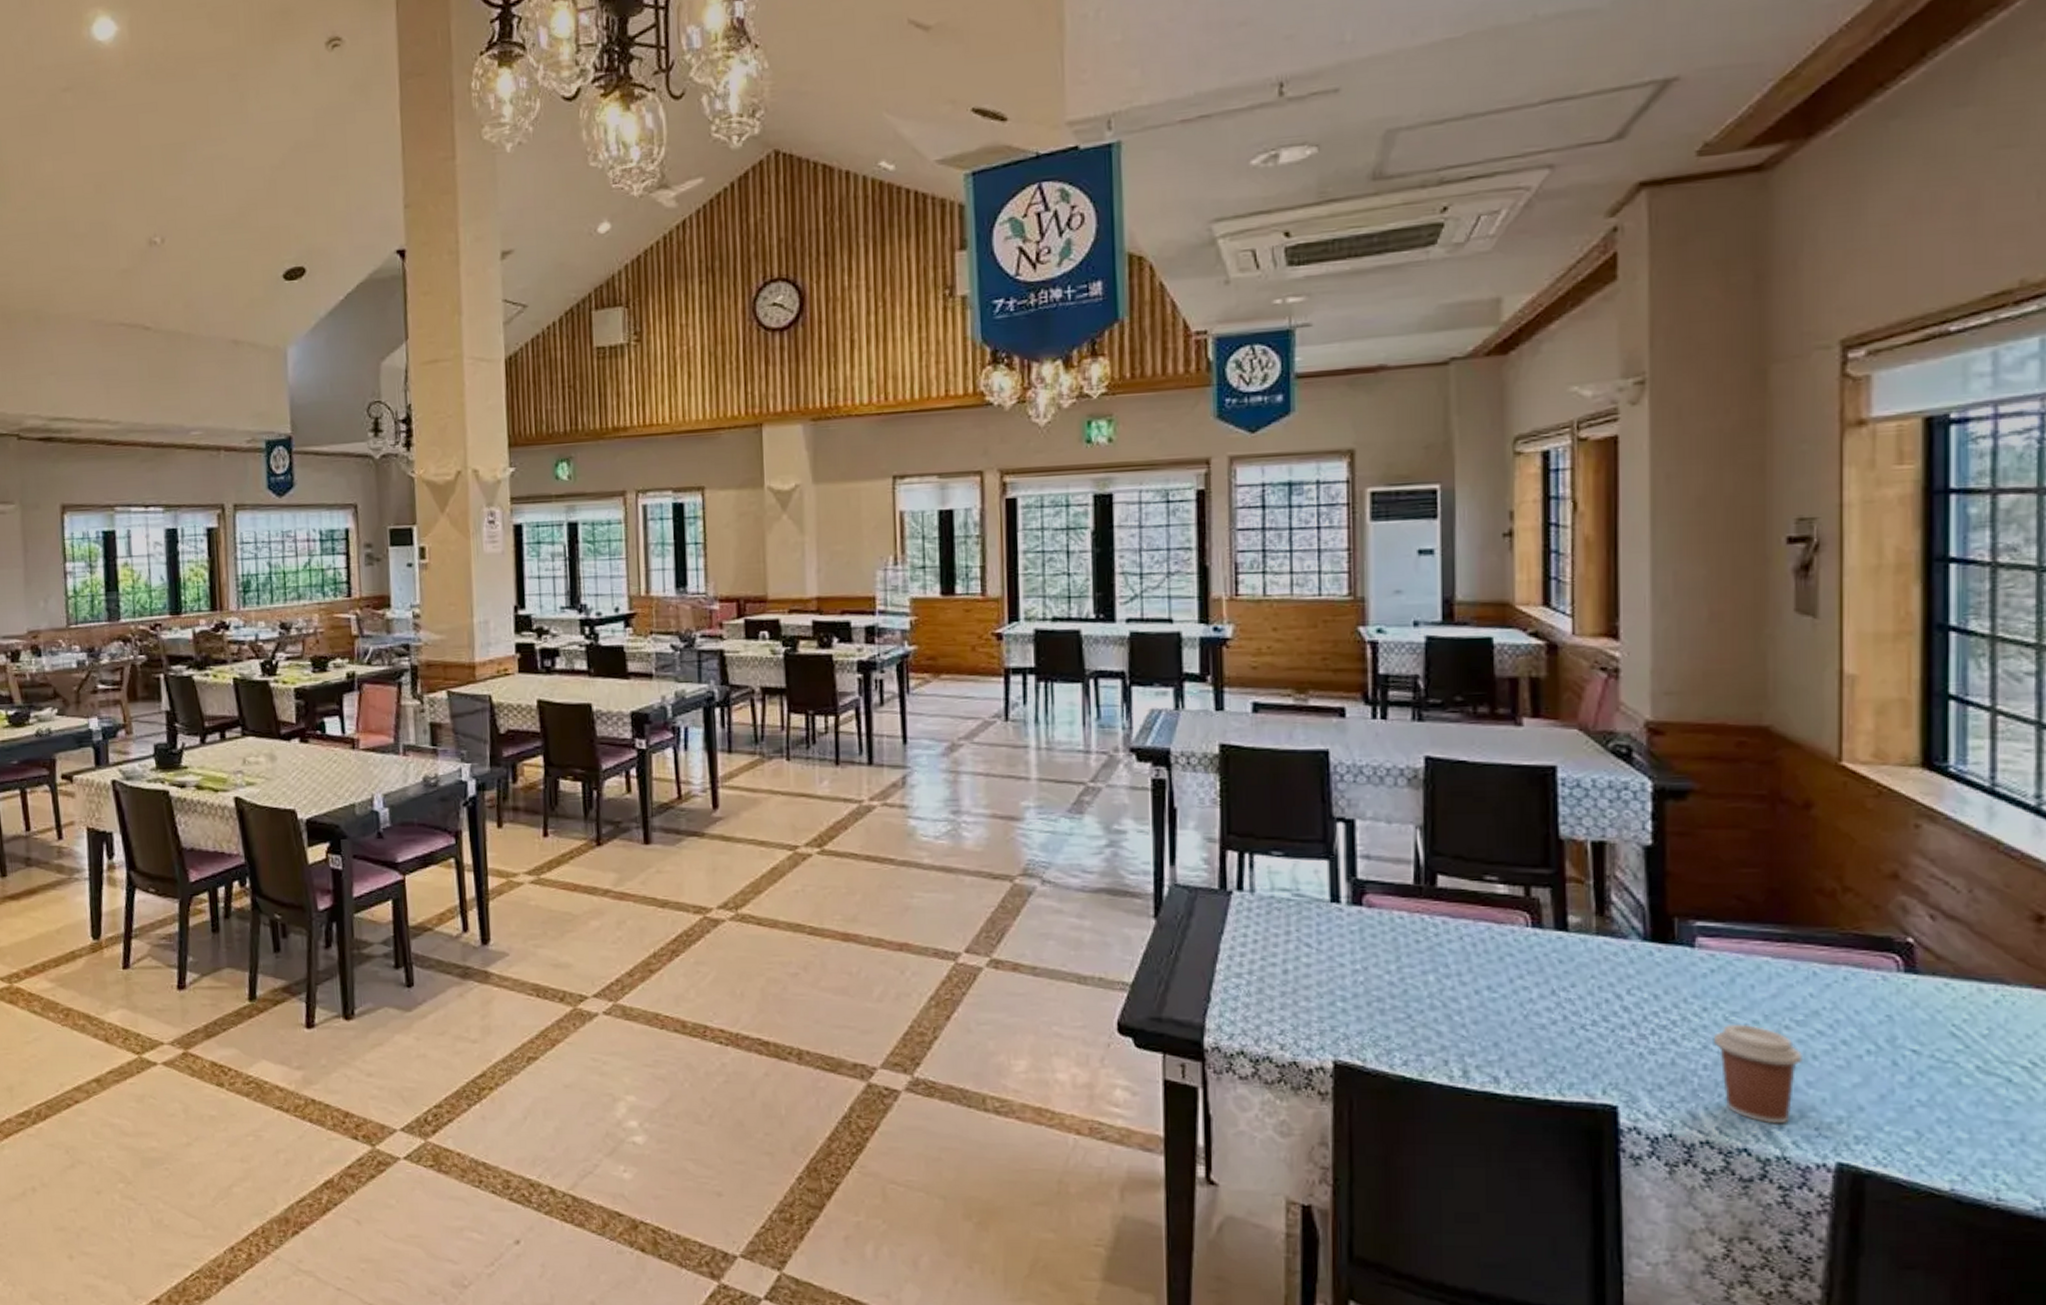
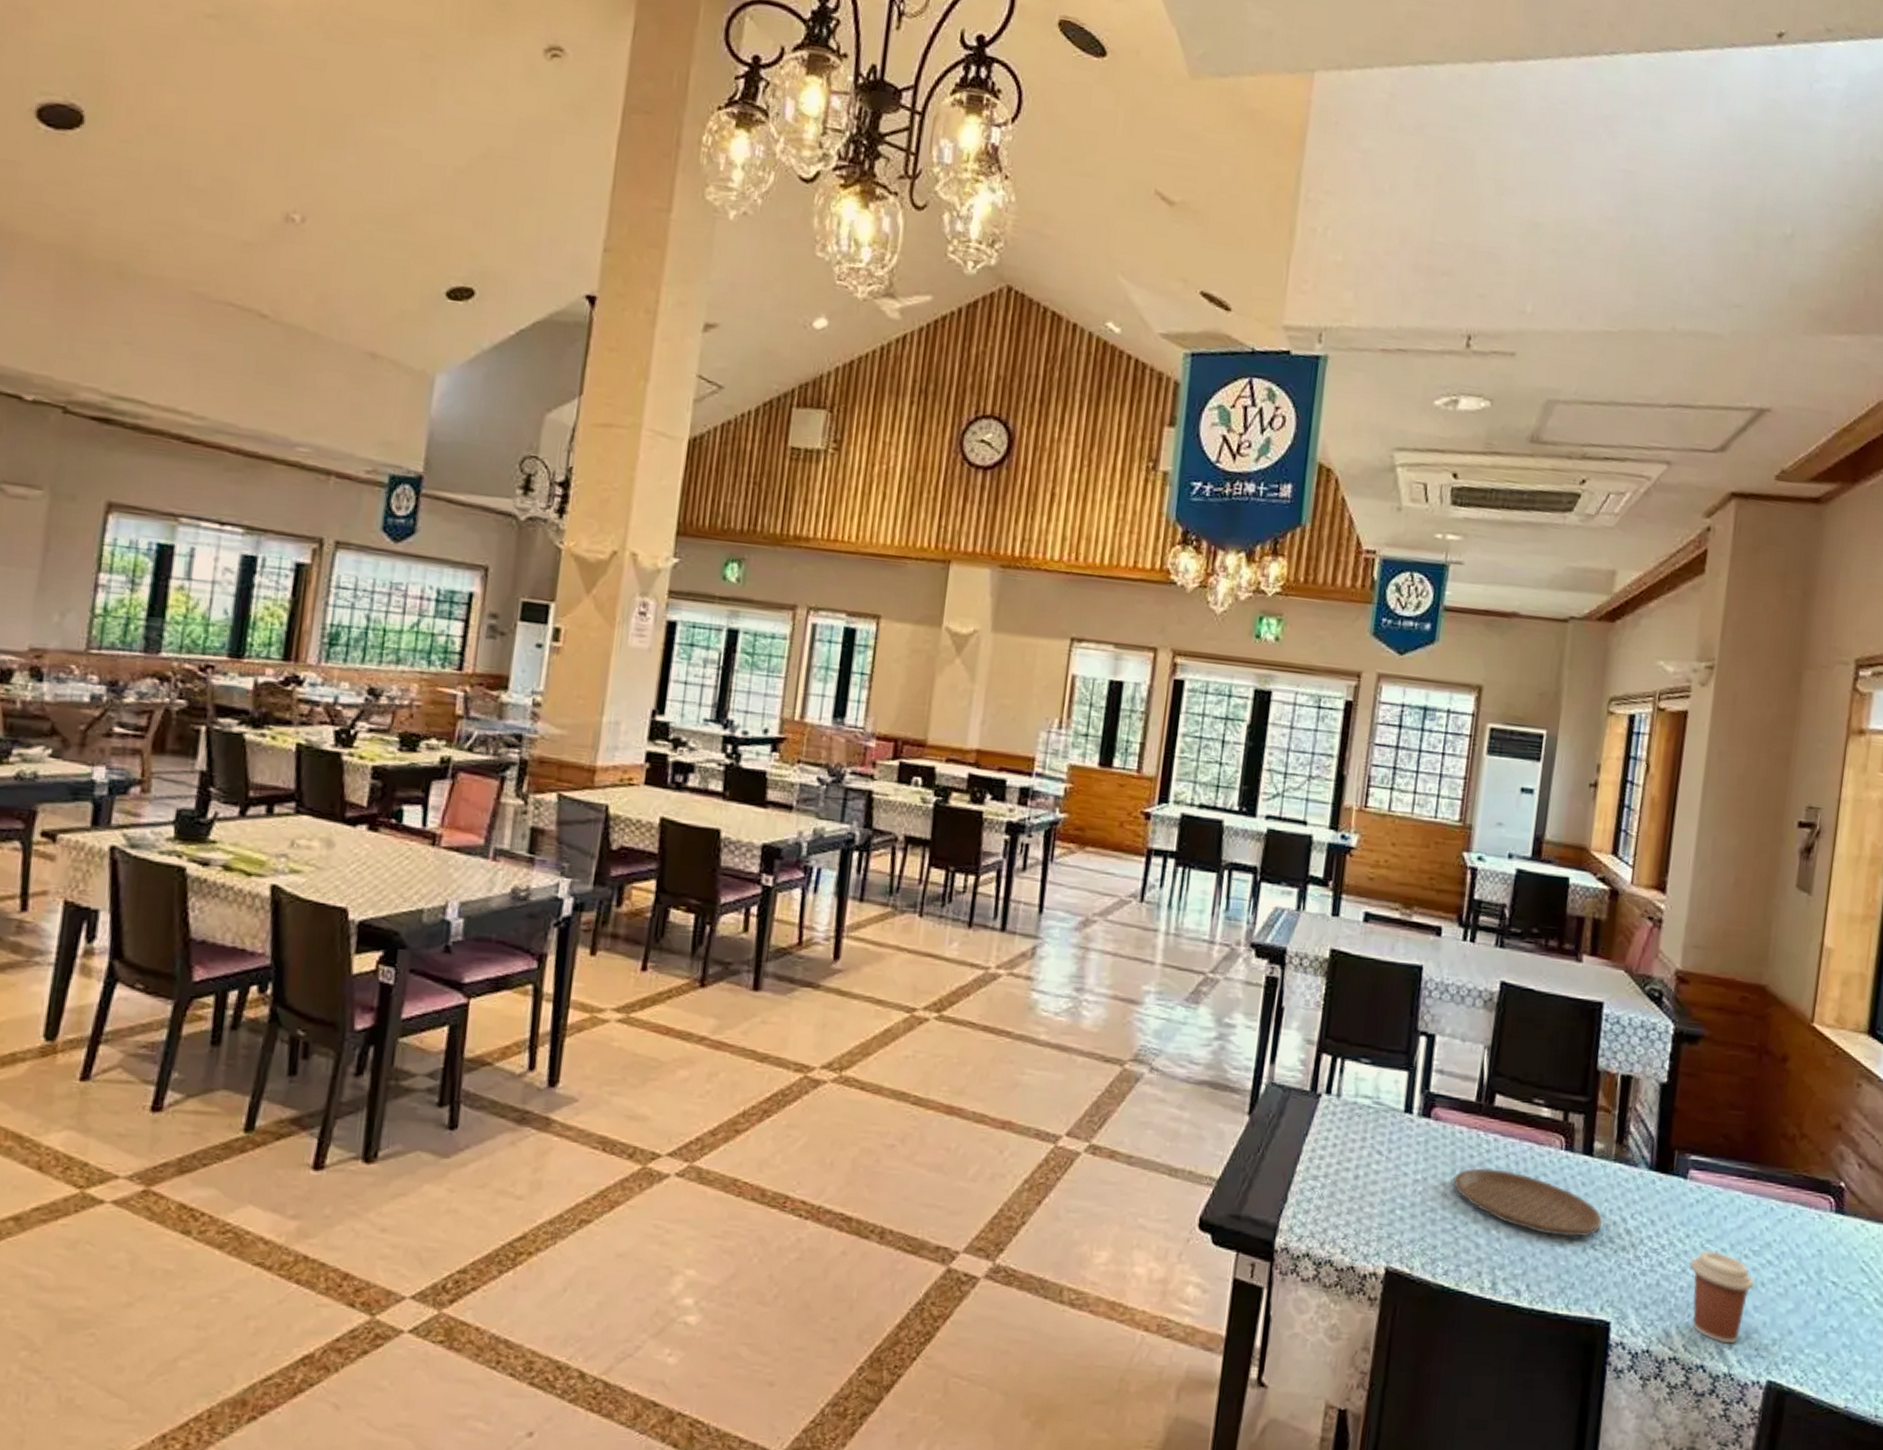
plate: none [1399,953,1591,1018] -> present [1453,1168,1603,1238]

